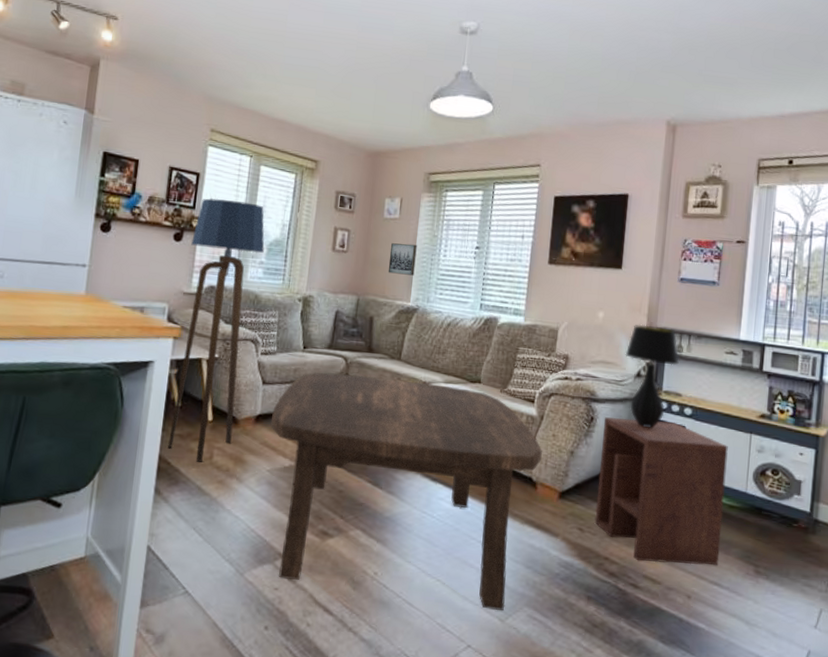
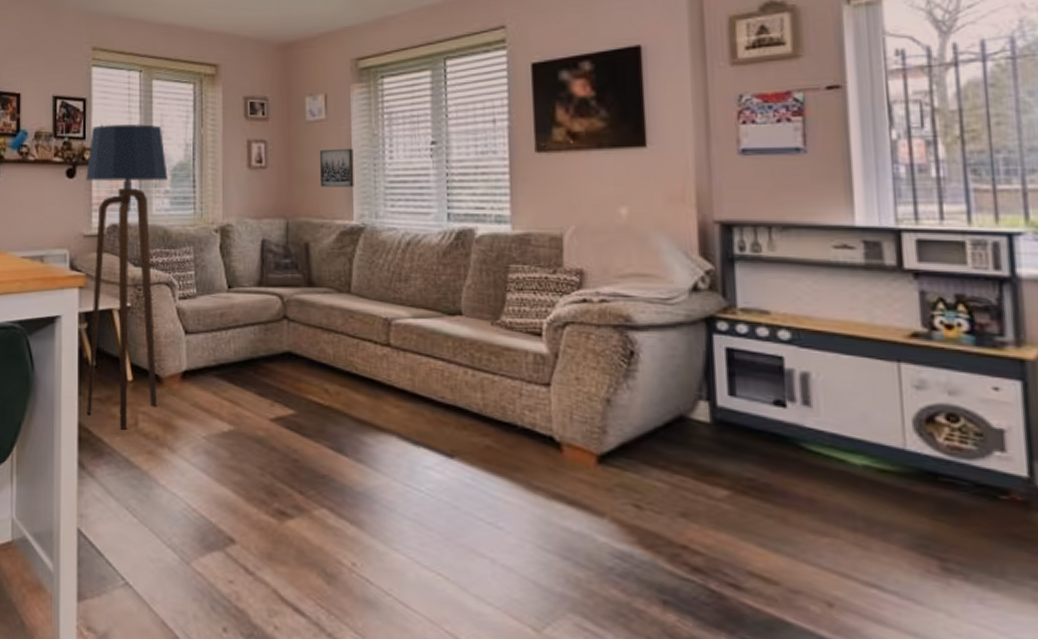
coffee table: present [270,371,542,610] -> none [199,314,564,617]
side table: present [594,417,728,565] -> none [651,350,874,558]
table lamp: present [625,324,680,428] -> none [669,219,759,362]

